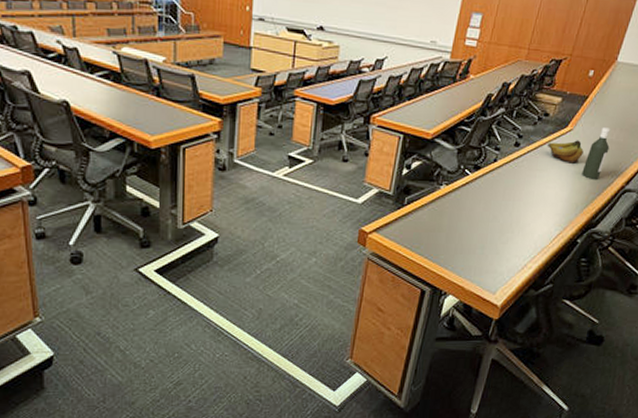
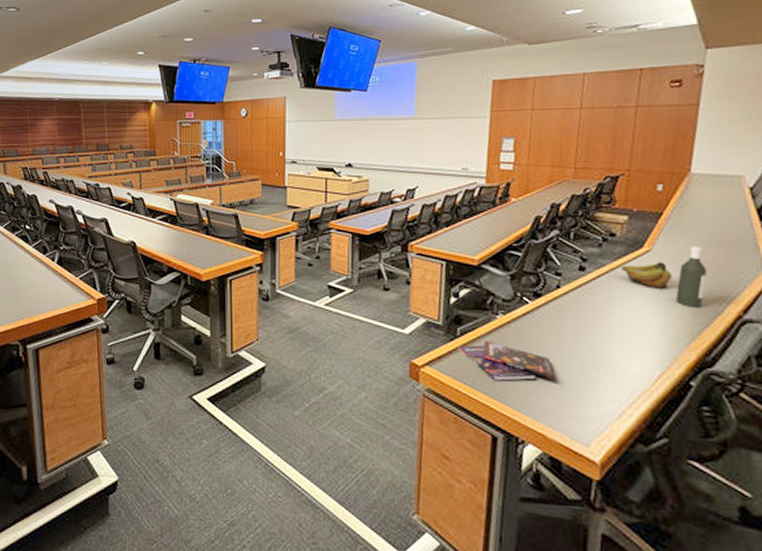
booklet: none [403,209,479,244] -> present [457,341,554,381]

